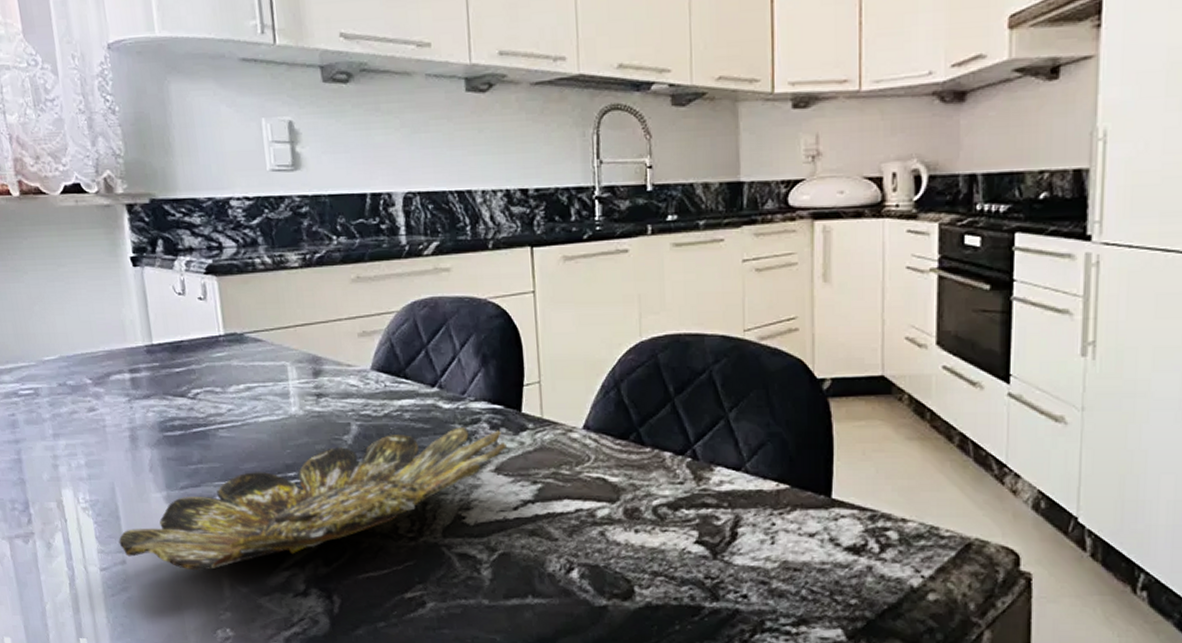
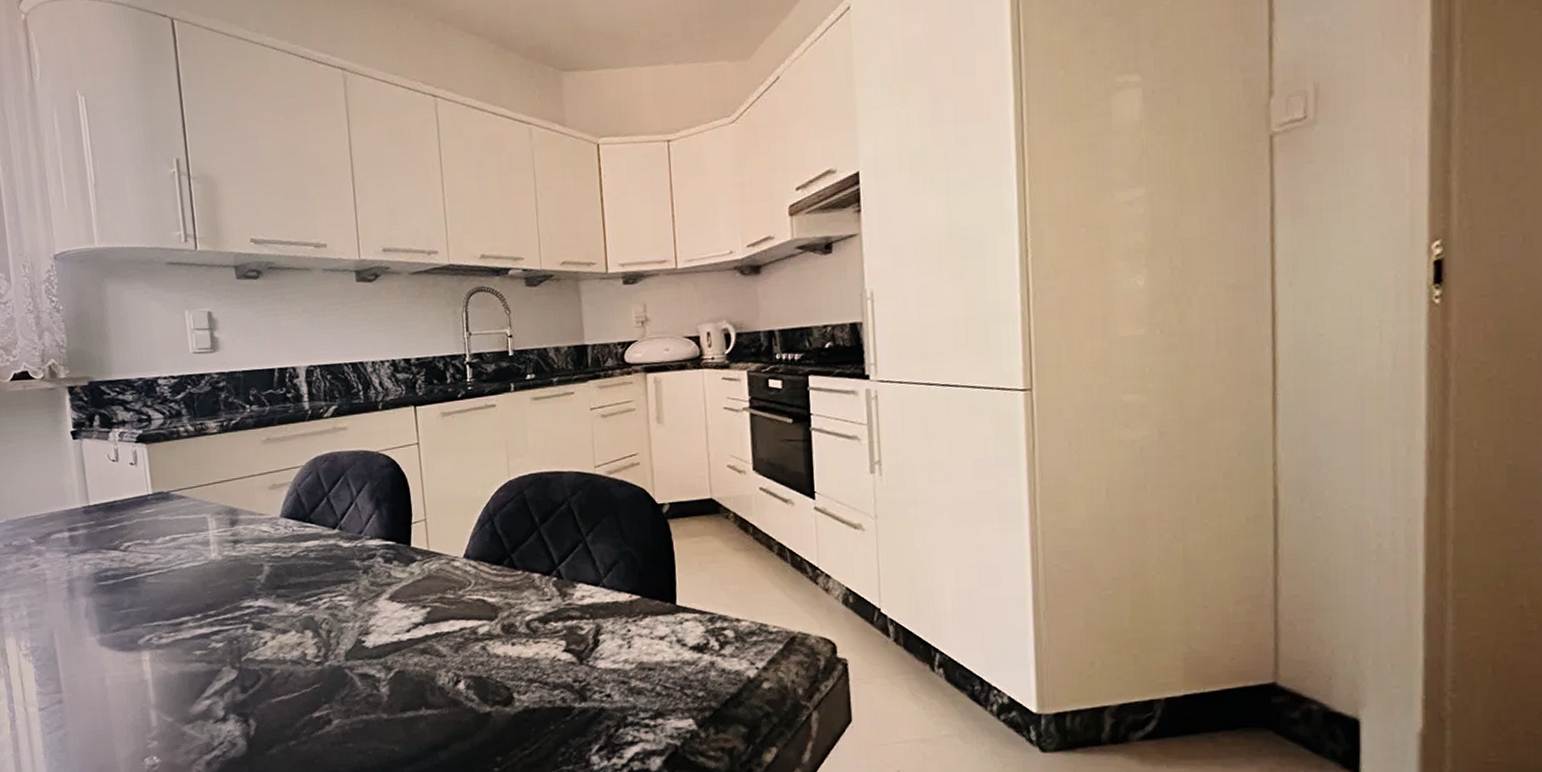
bowl: present [118,427,507,571] -> none [56,562,399,705]

